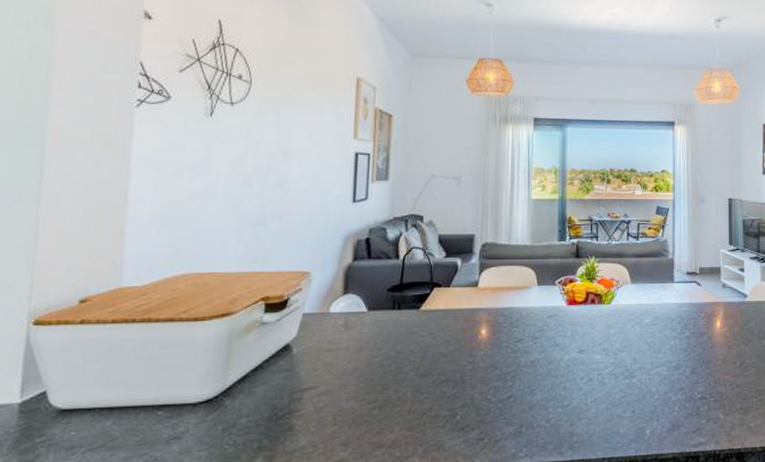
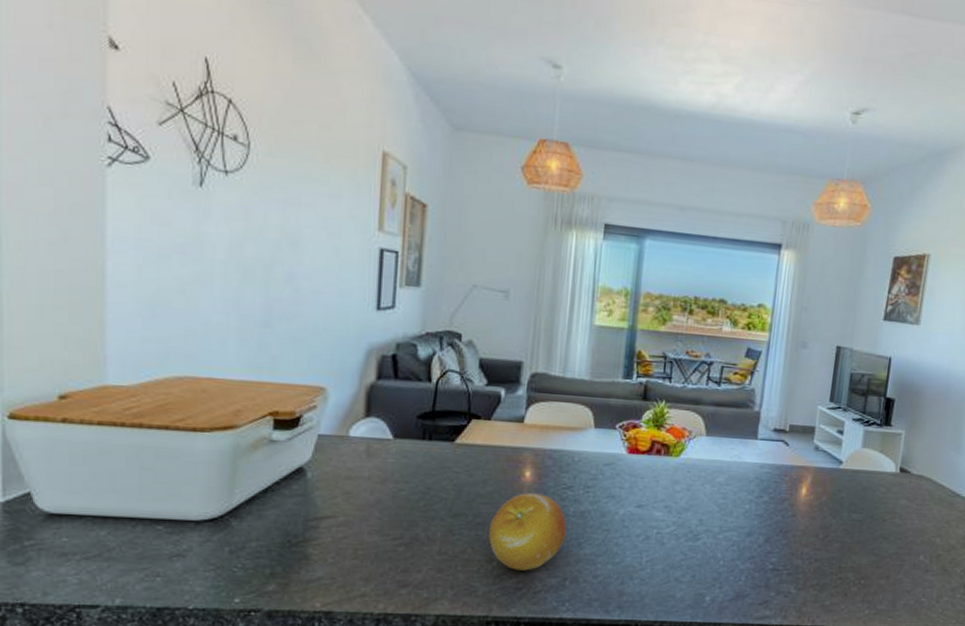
fruit: none [452,348,520,422] -> present [489,493,567,571]

